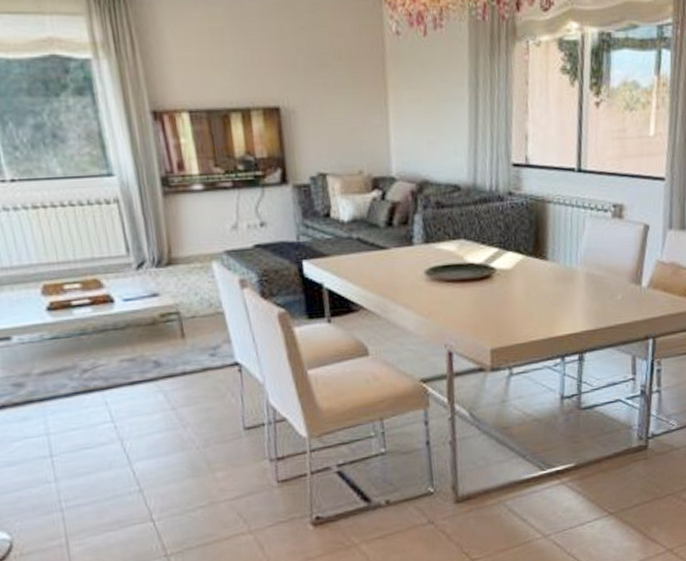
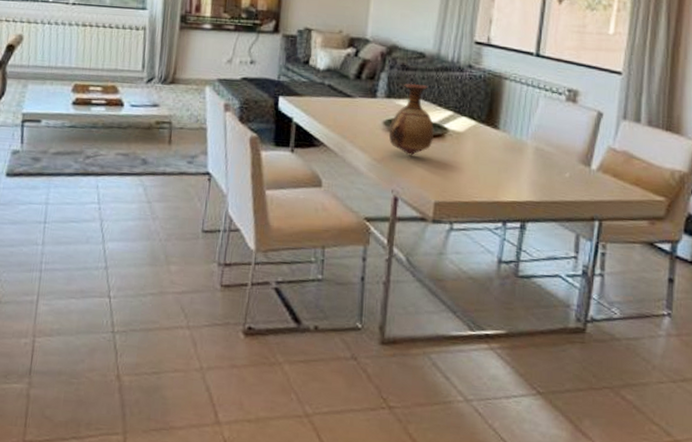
vase: none [432,222,482,305] -> present [388,83,435,156]

